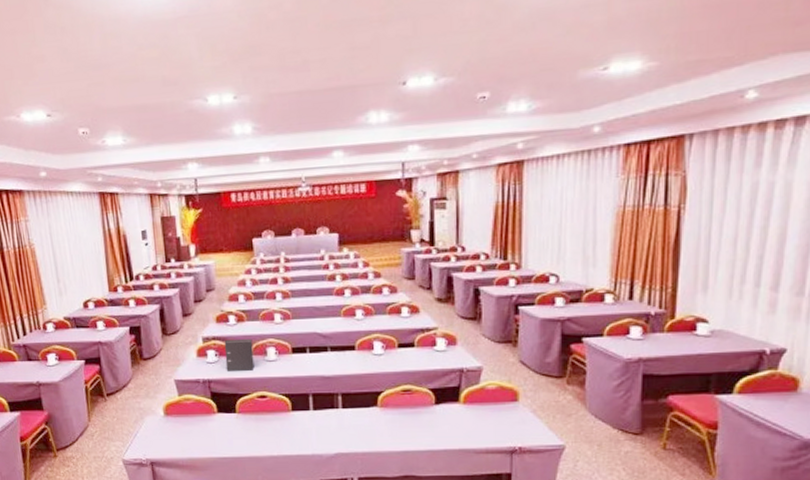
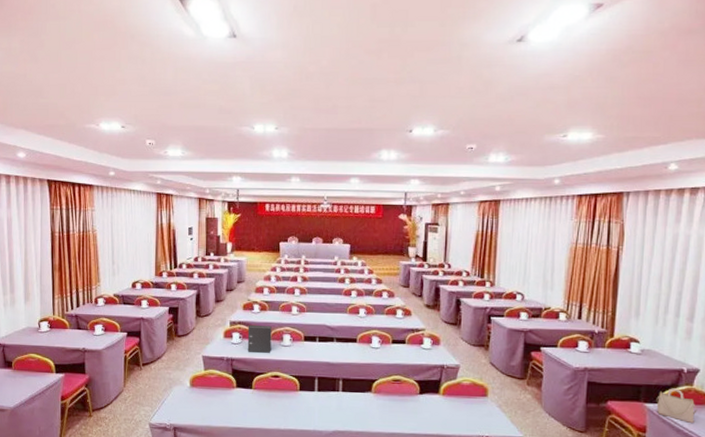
handbag: none [730,374,783,415] -> present [656,388,697,424]

